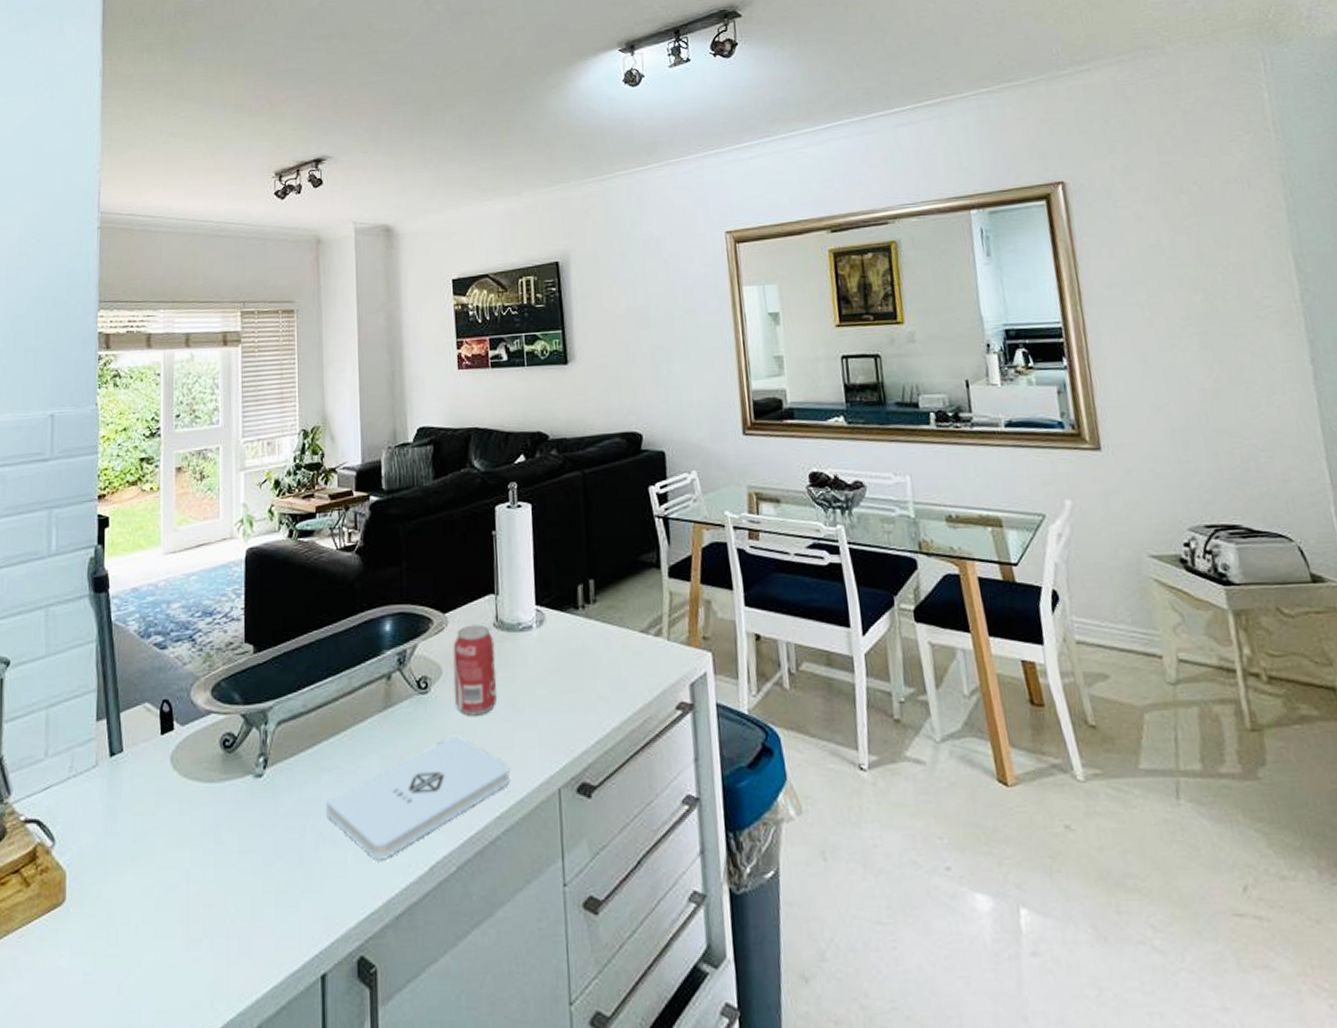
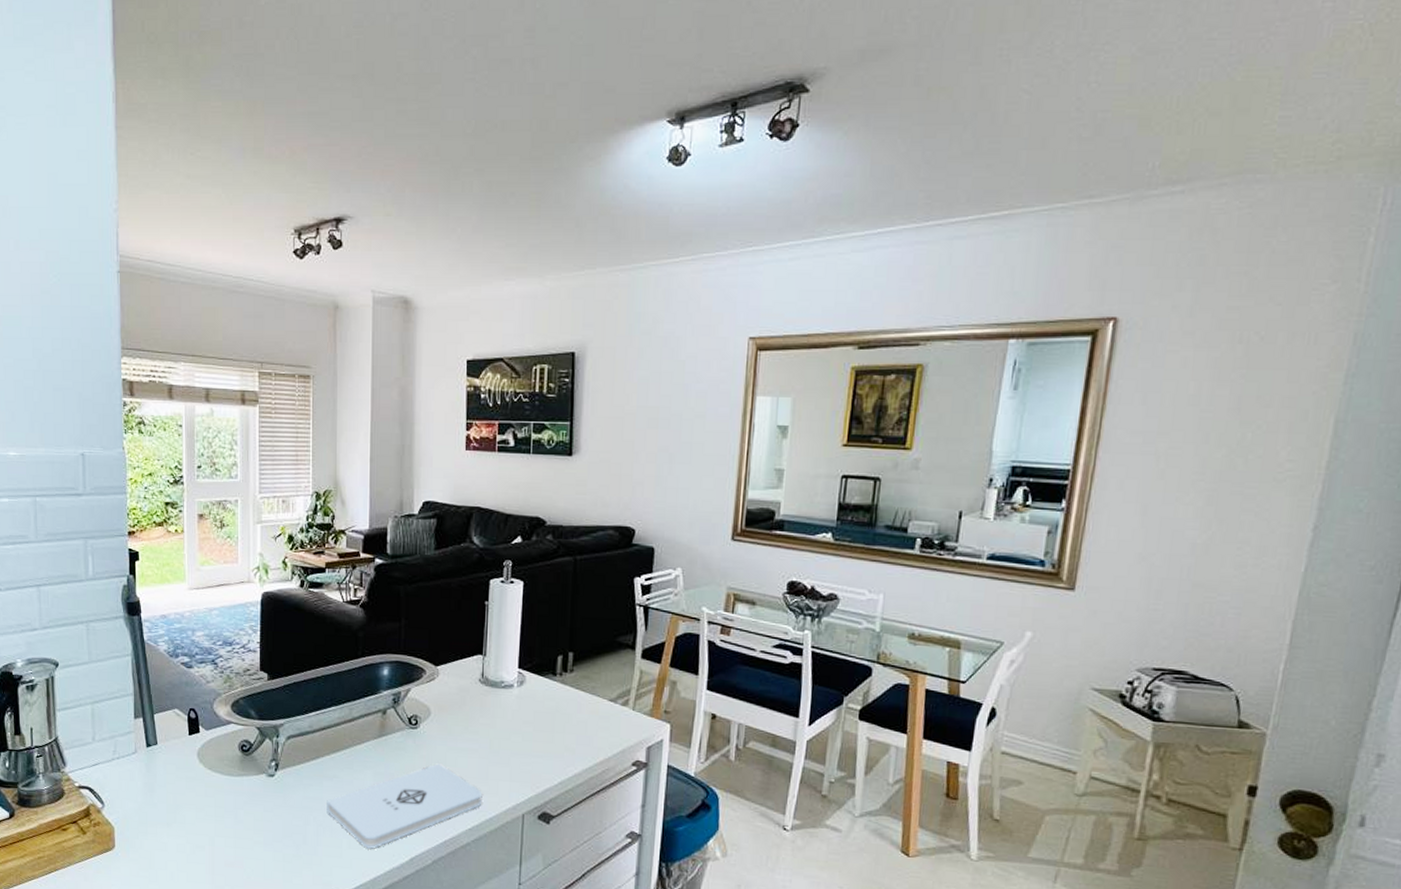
beverage can: present [453,624,497,716] -> none [441,678,479,751]

